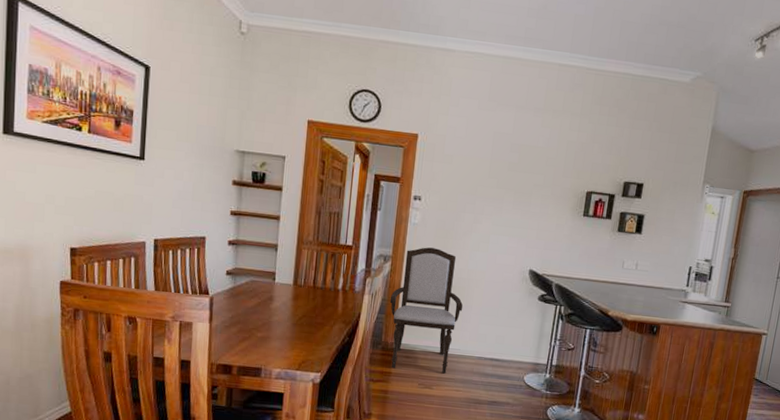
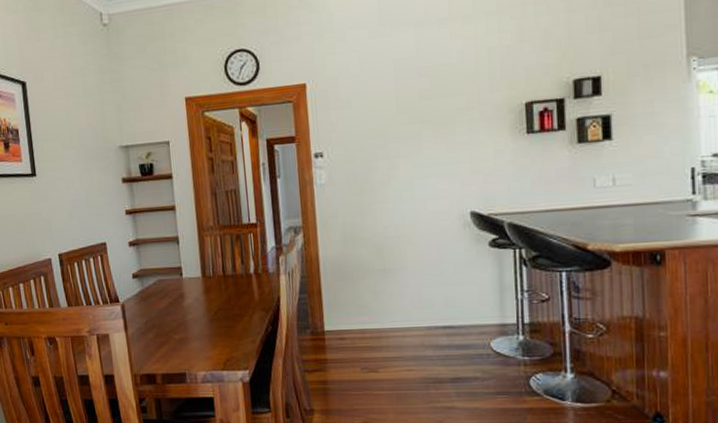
armchair: present [389,247,463,374] -> none [309,207,397,353]

